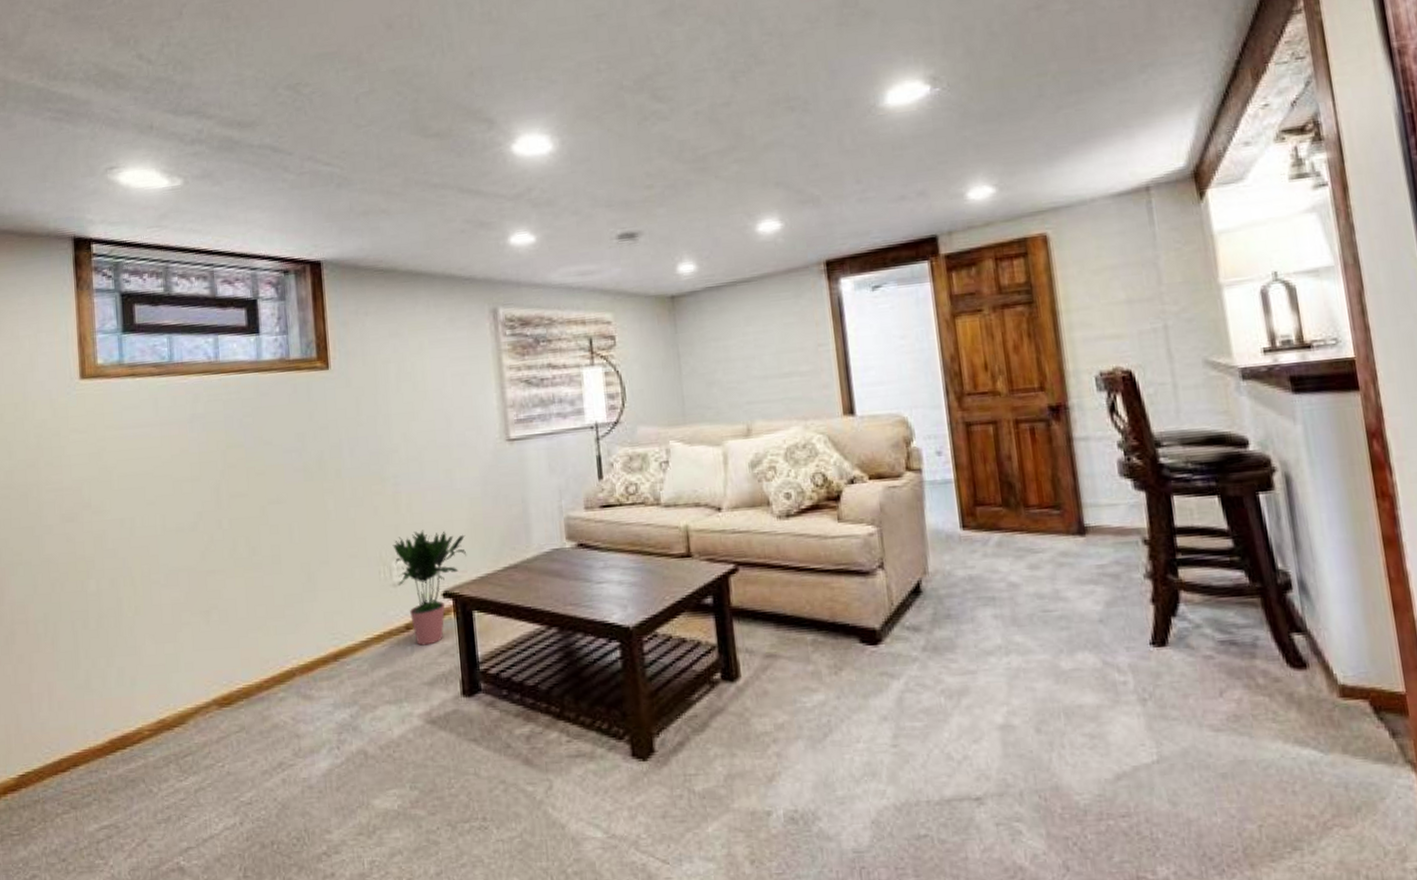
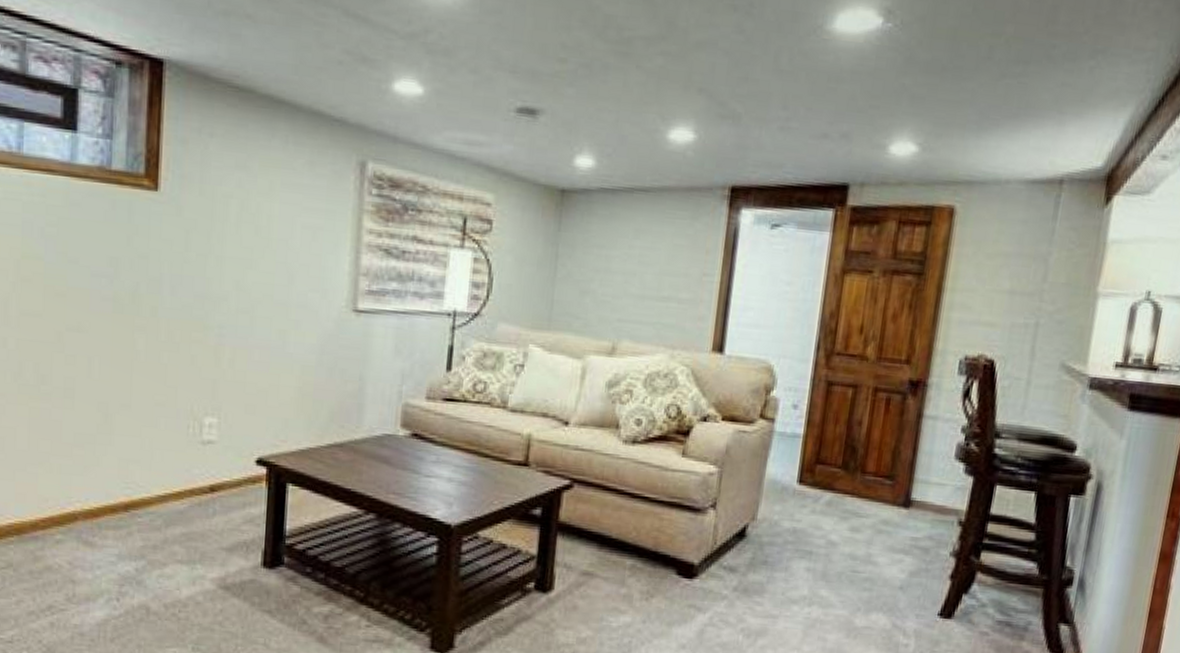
potted plant: present [392,530,467,646] -> none [207,390,291,511]

